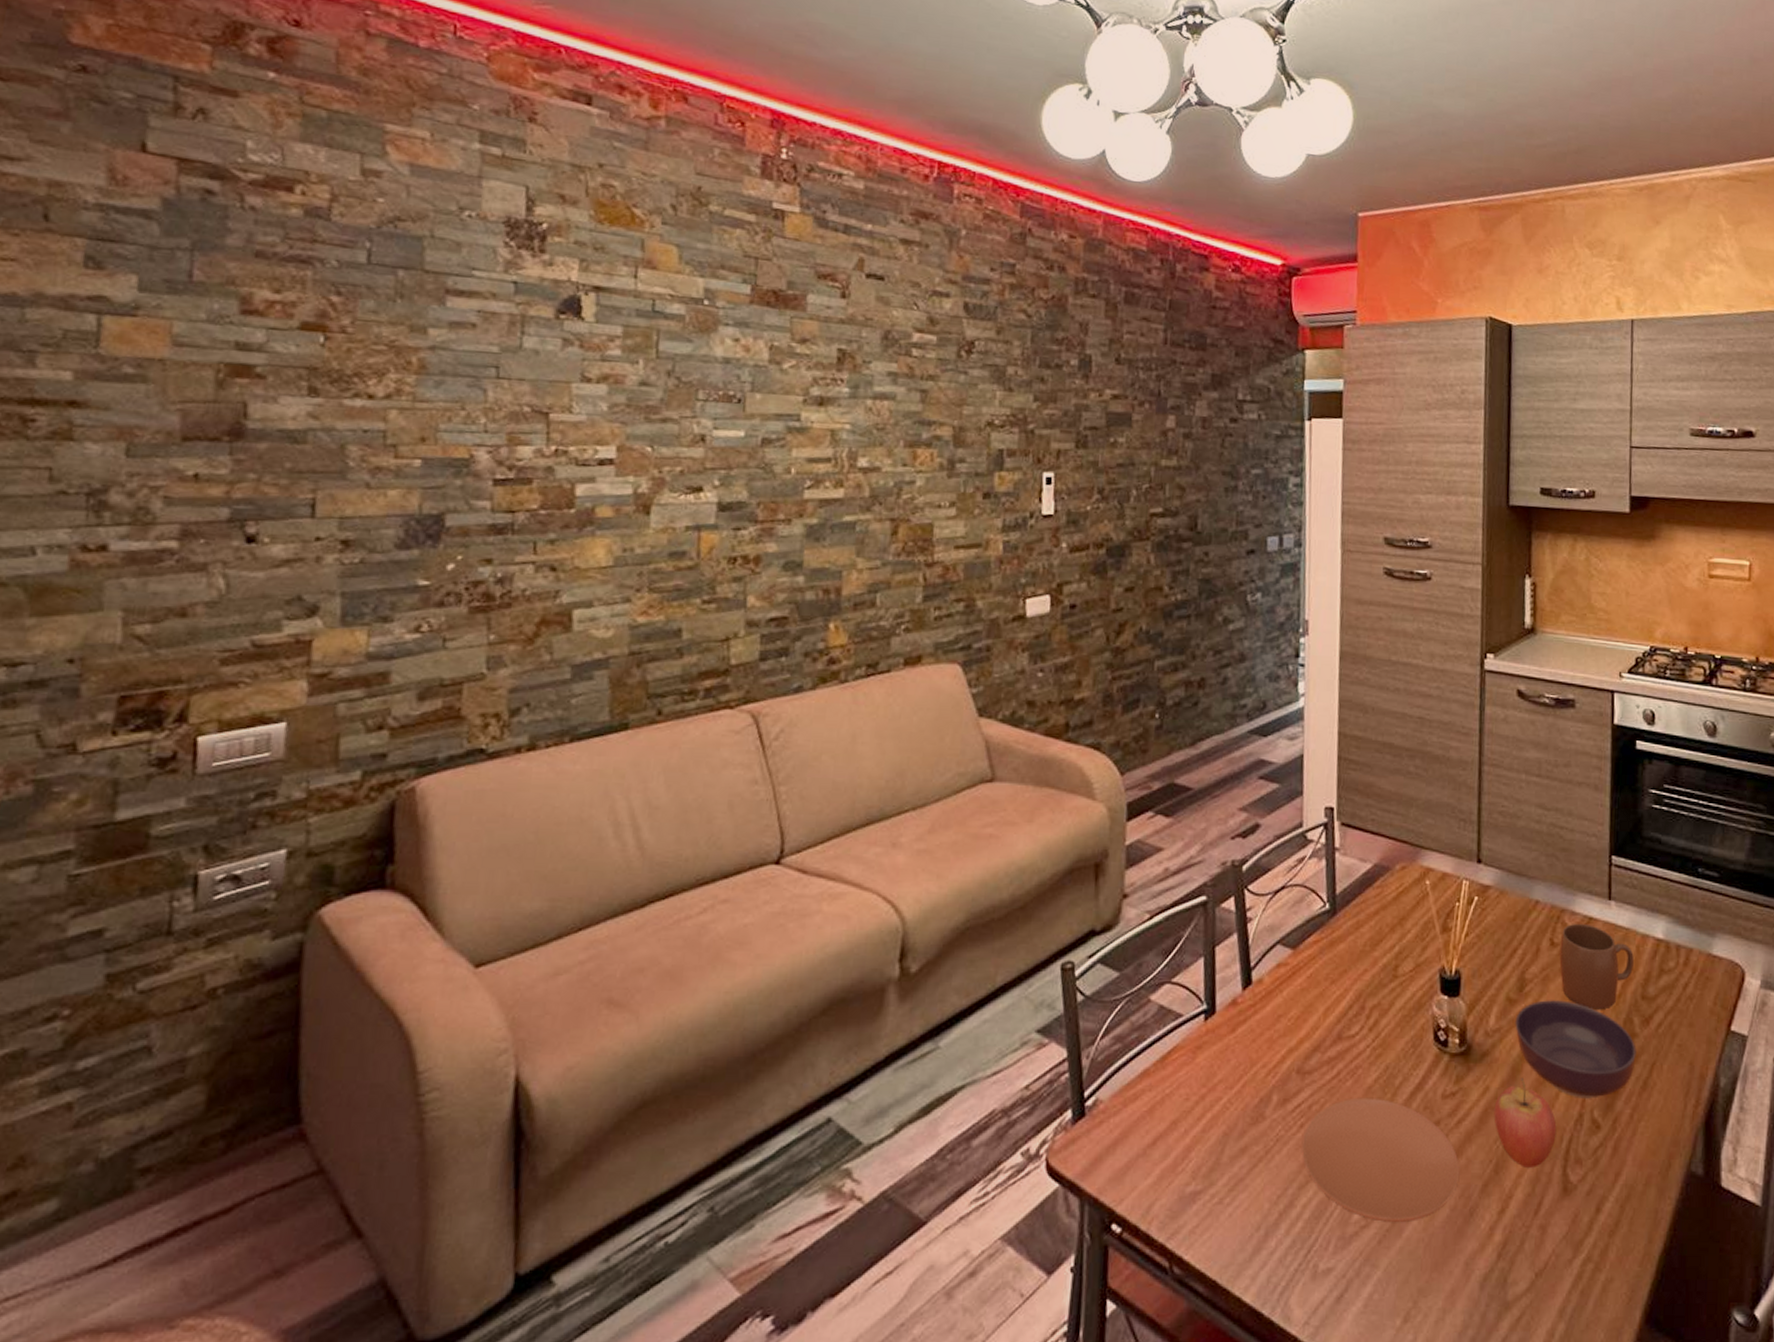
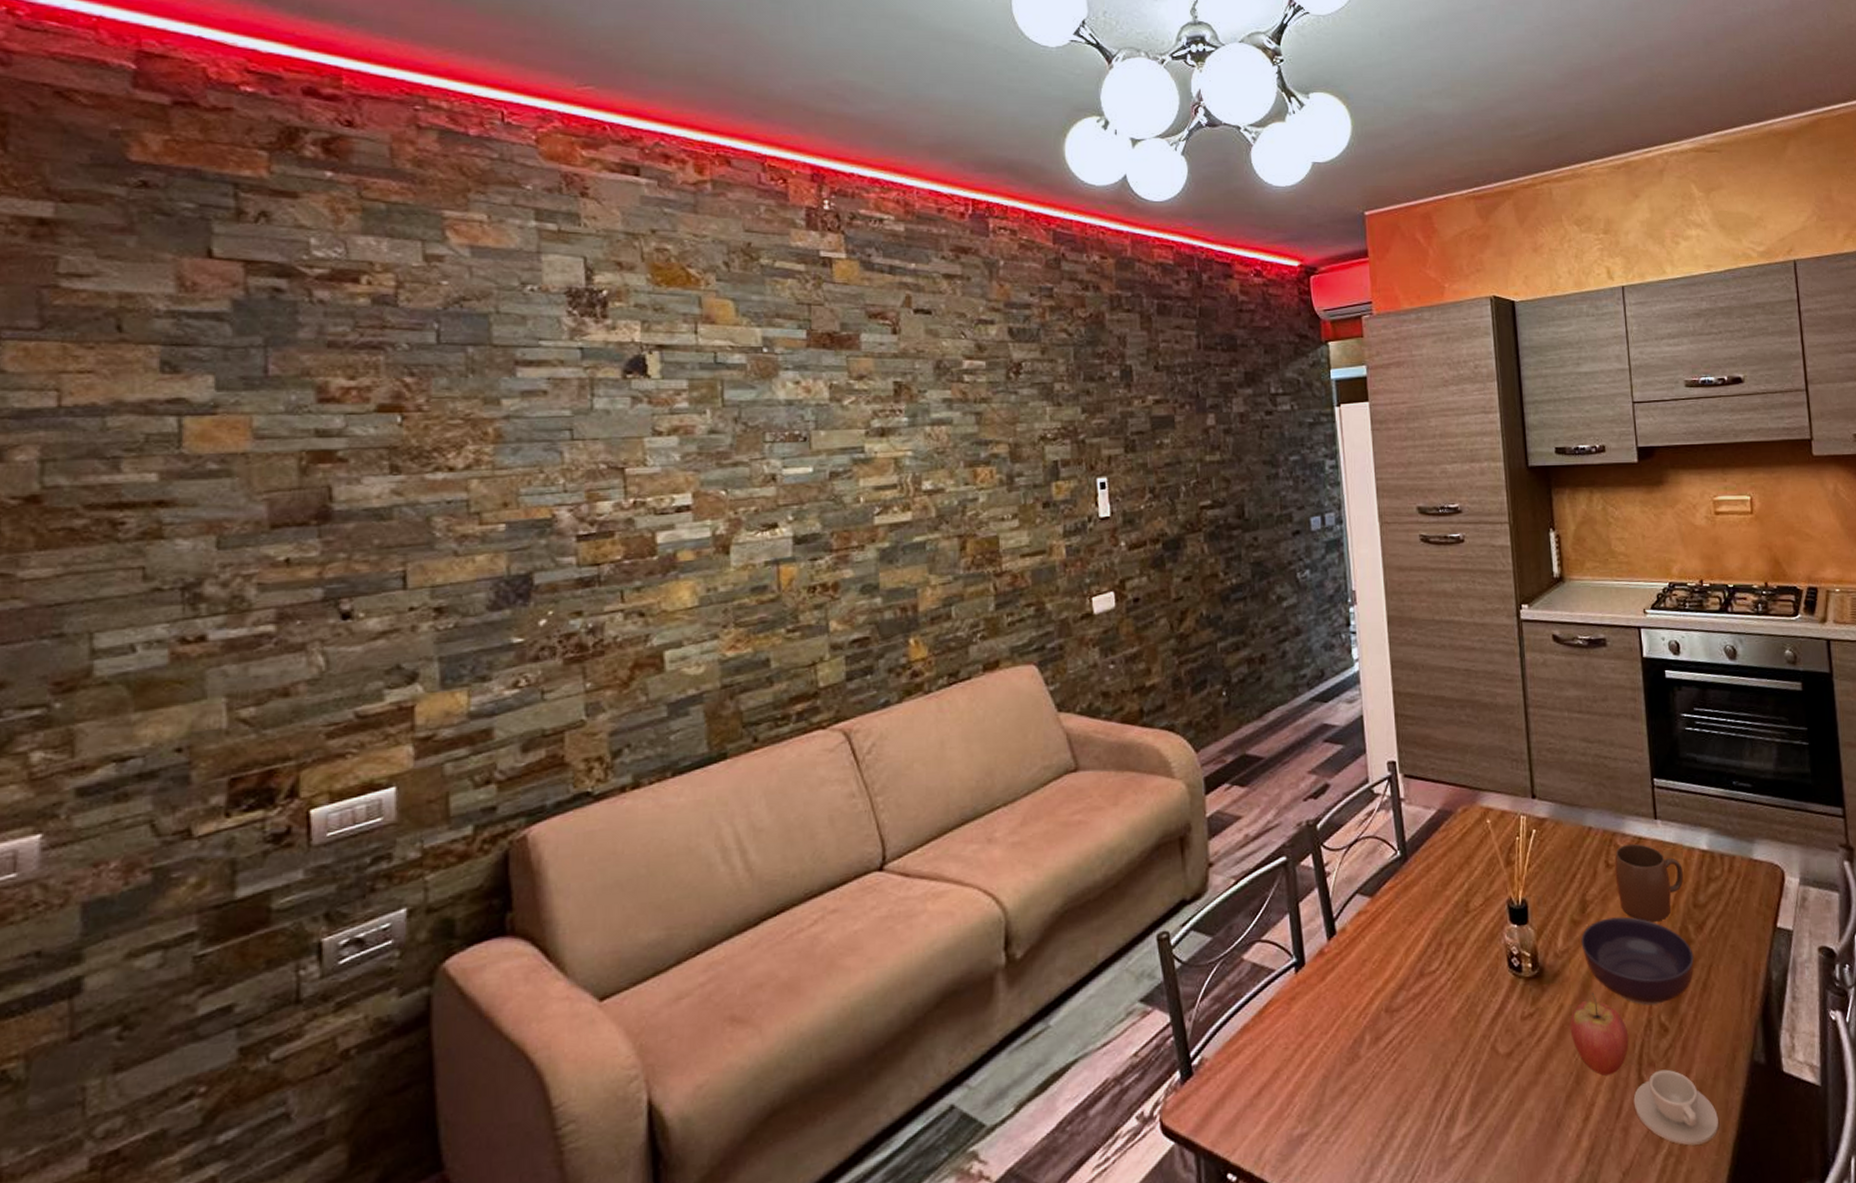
plate: present [1301,1097,1460,1222] -> none [1396,1026,1545,1142]
teacup: none [1554,1169,1646,1253] -> present [1633,1069,1720,1146]

